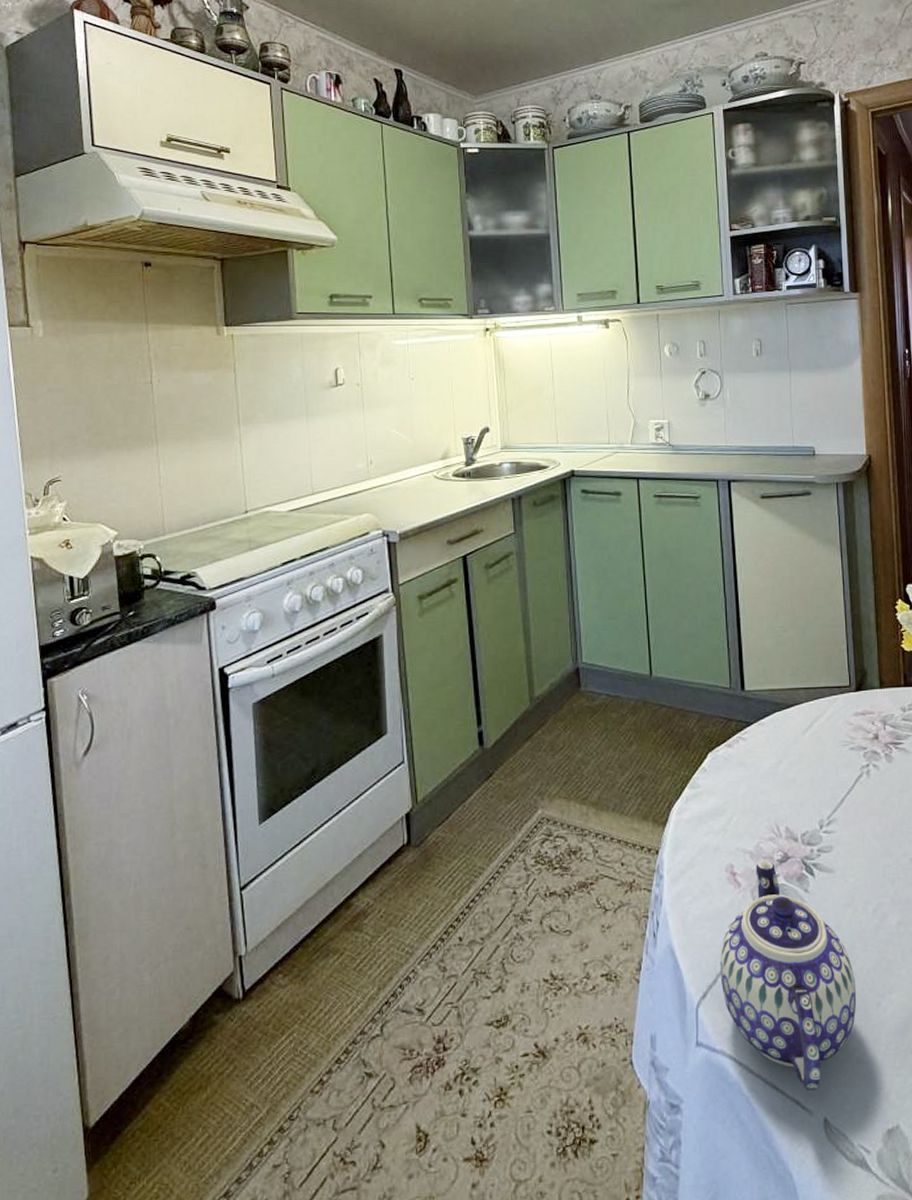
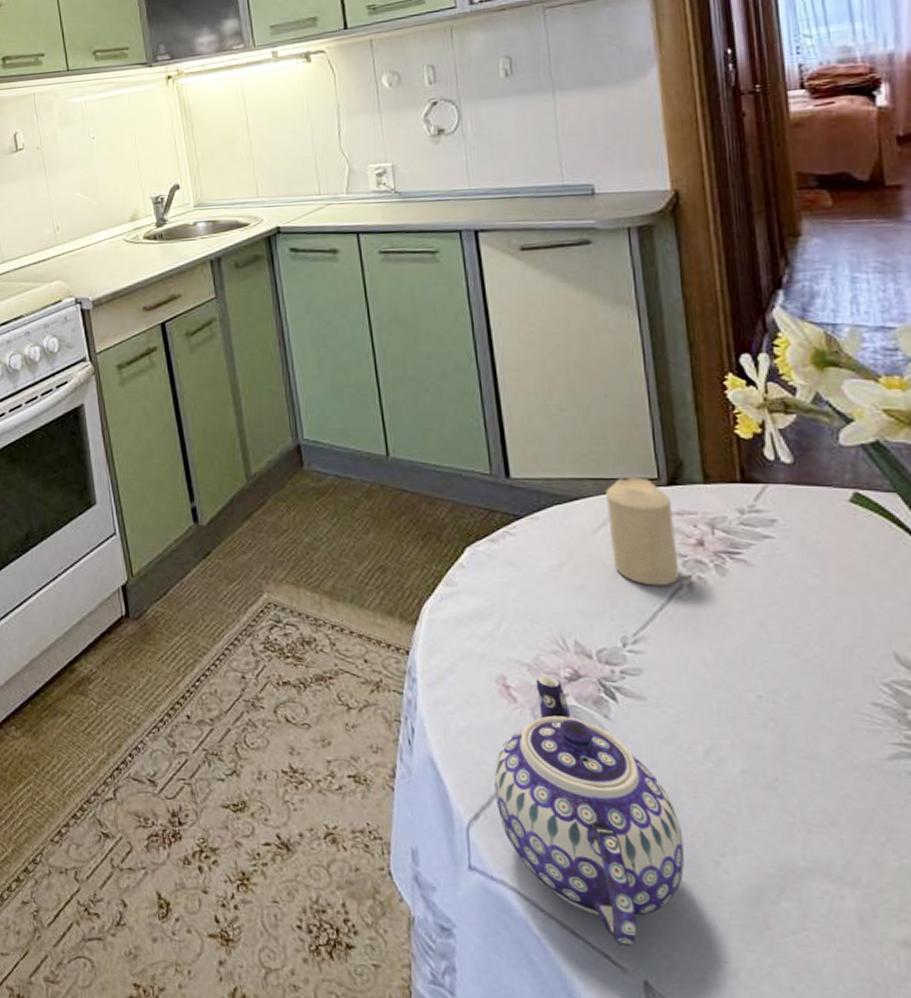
candle: none [813,685,861,775] -> present [606,477,680,587]

